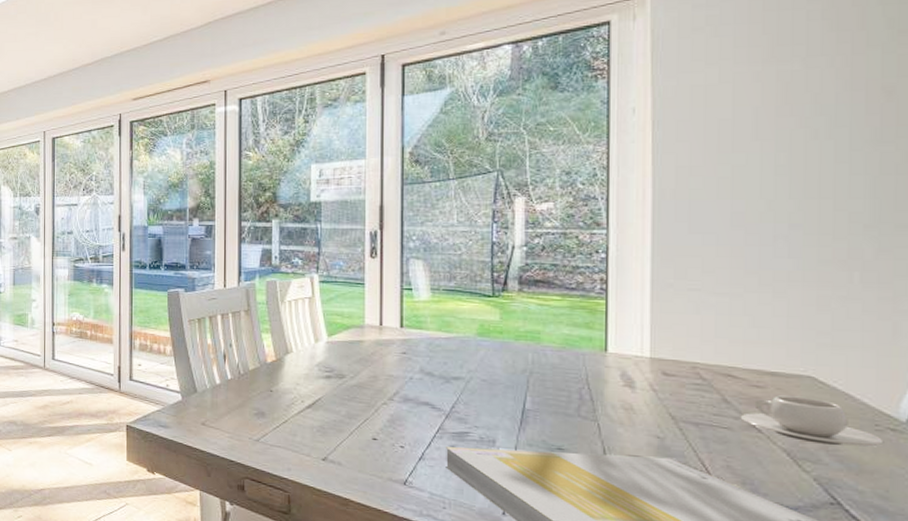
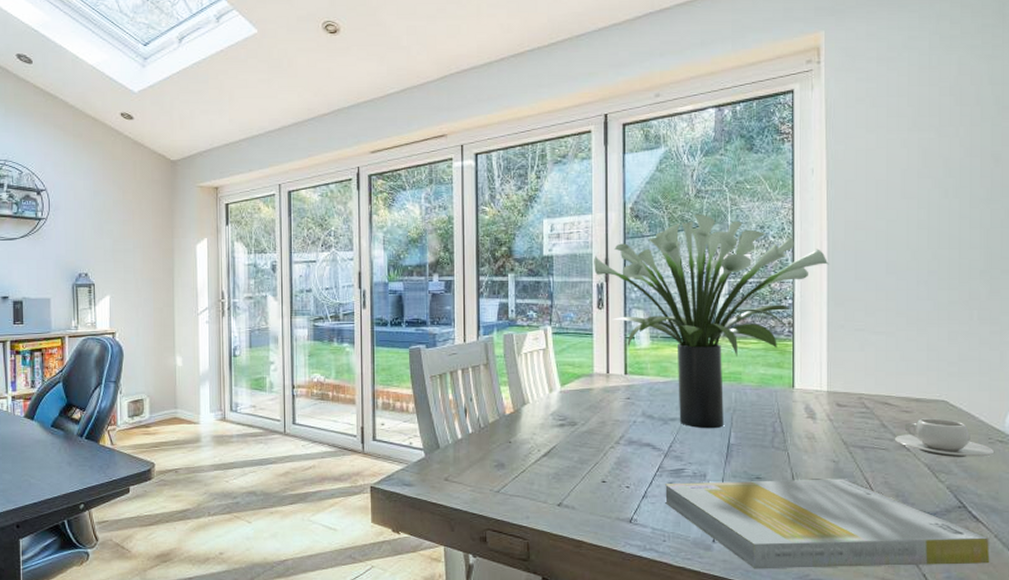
flower arrangement: none [367,158,656,392] -> present [594,213,830,429]

